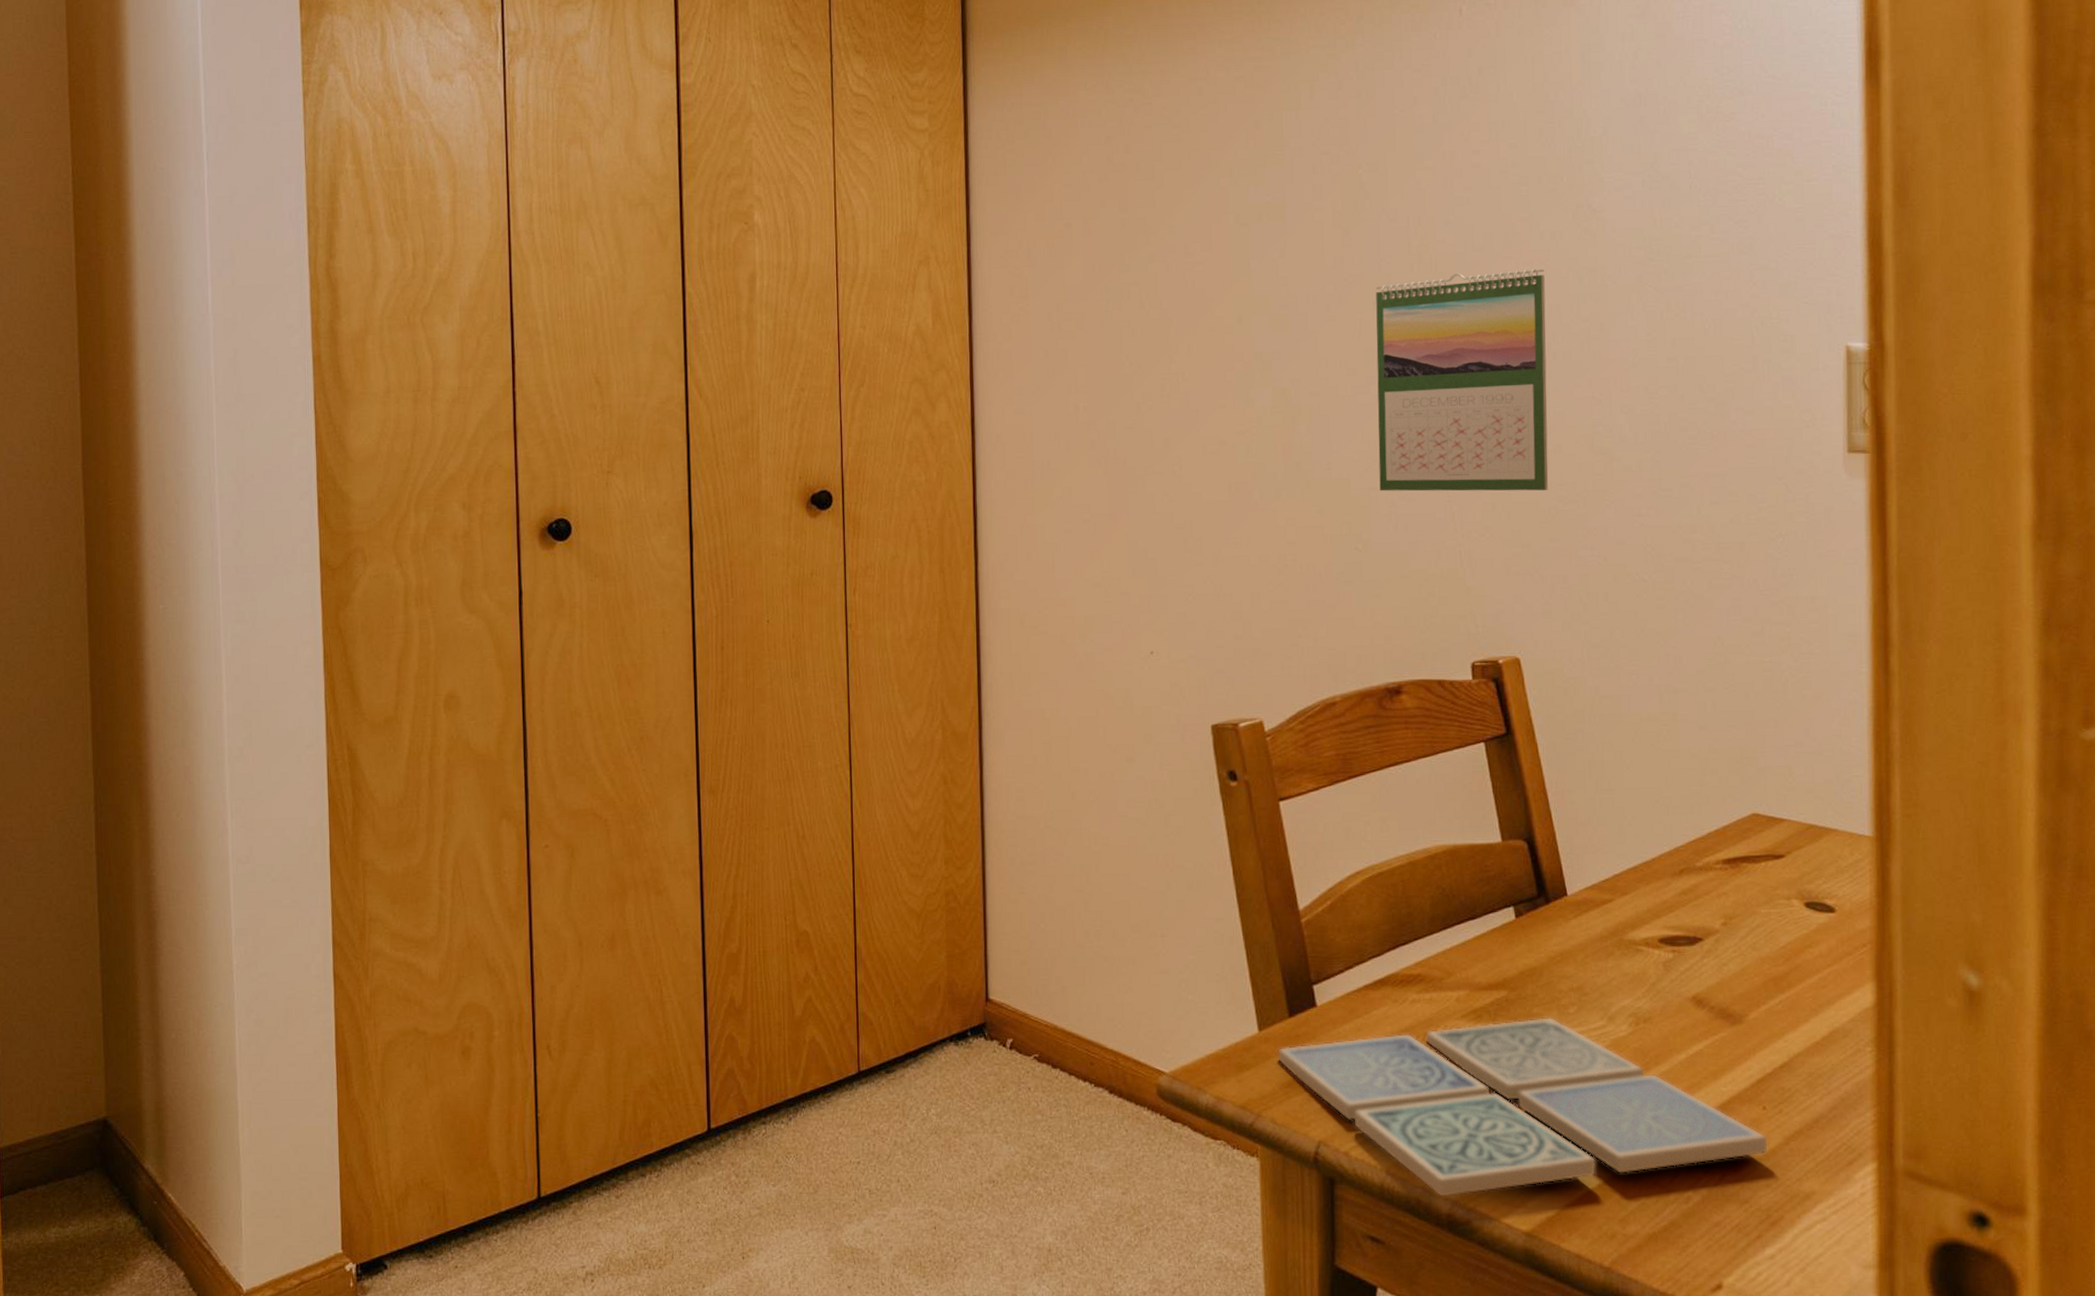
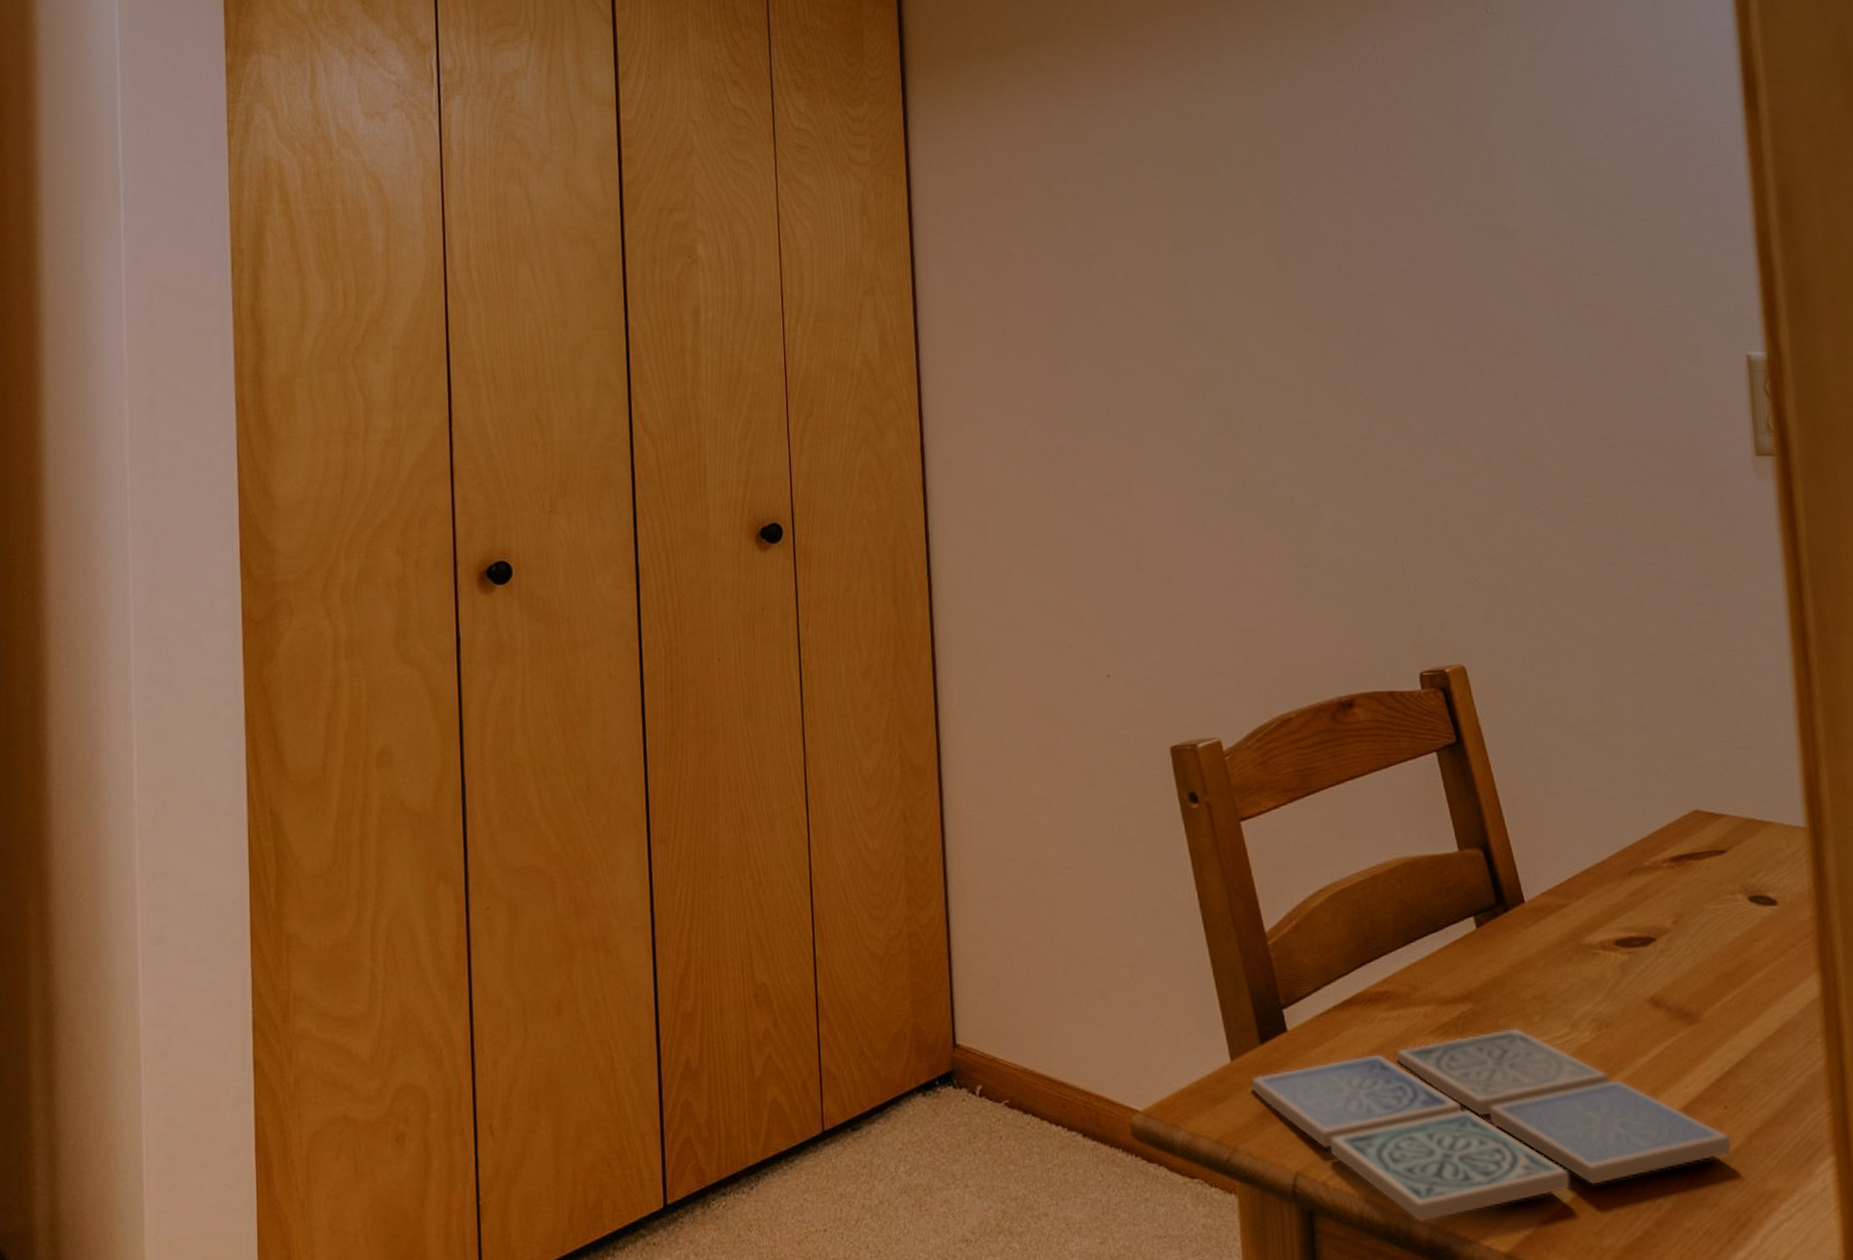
calendar: present [1376,268,1548,492] -> none [1309,287,1482,507]

